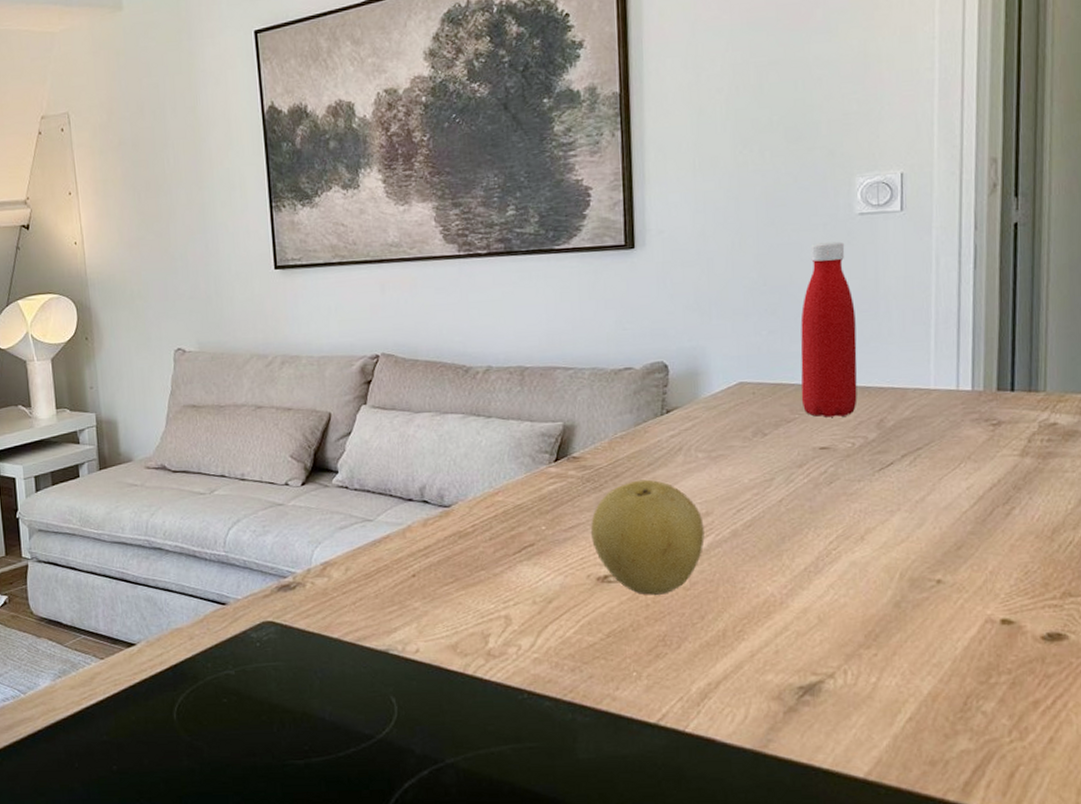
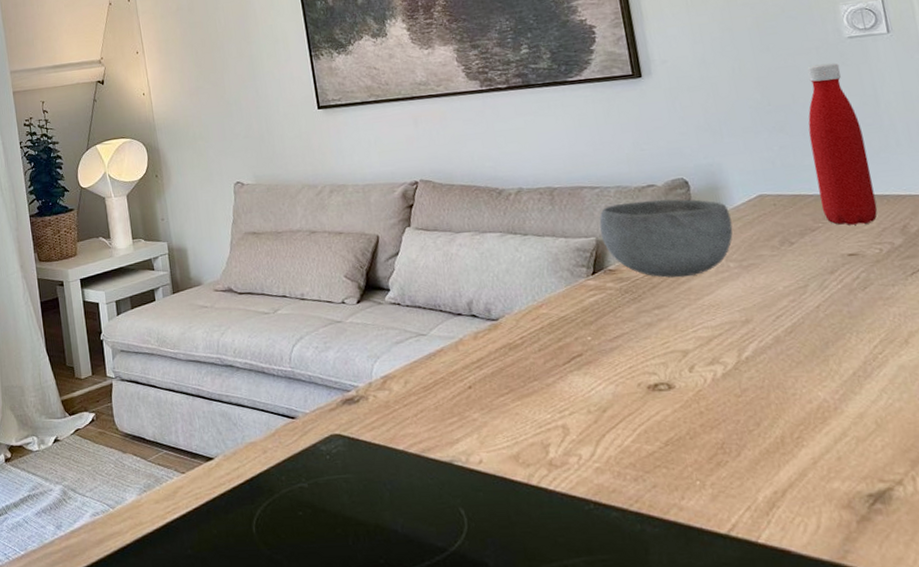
bowl: none [569,383,707,467] -> present [599,199,733,278]
fruit: present [591,479,705,595] -> none [634,289,749,403]

